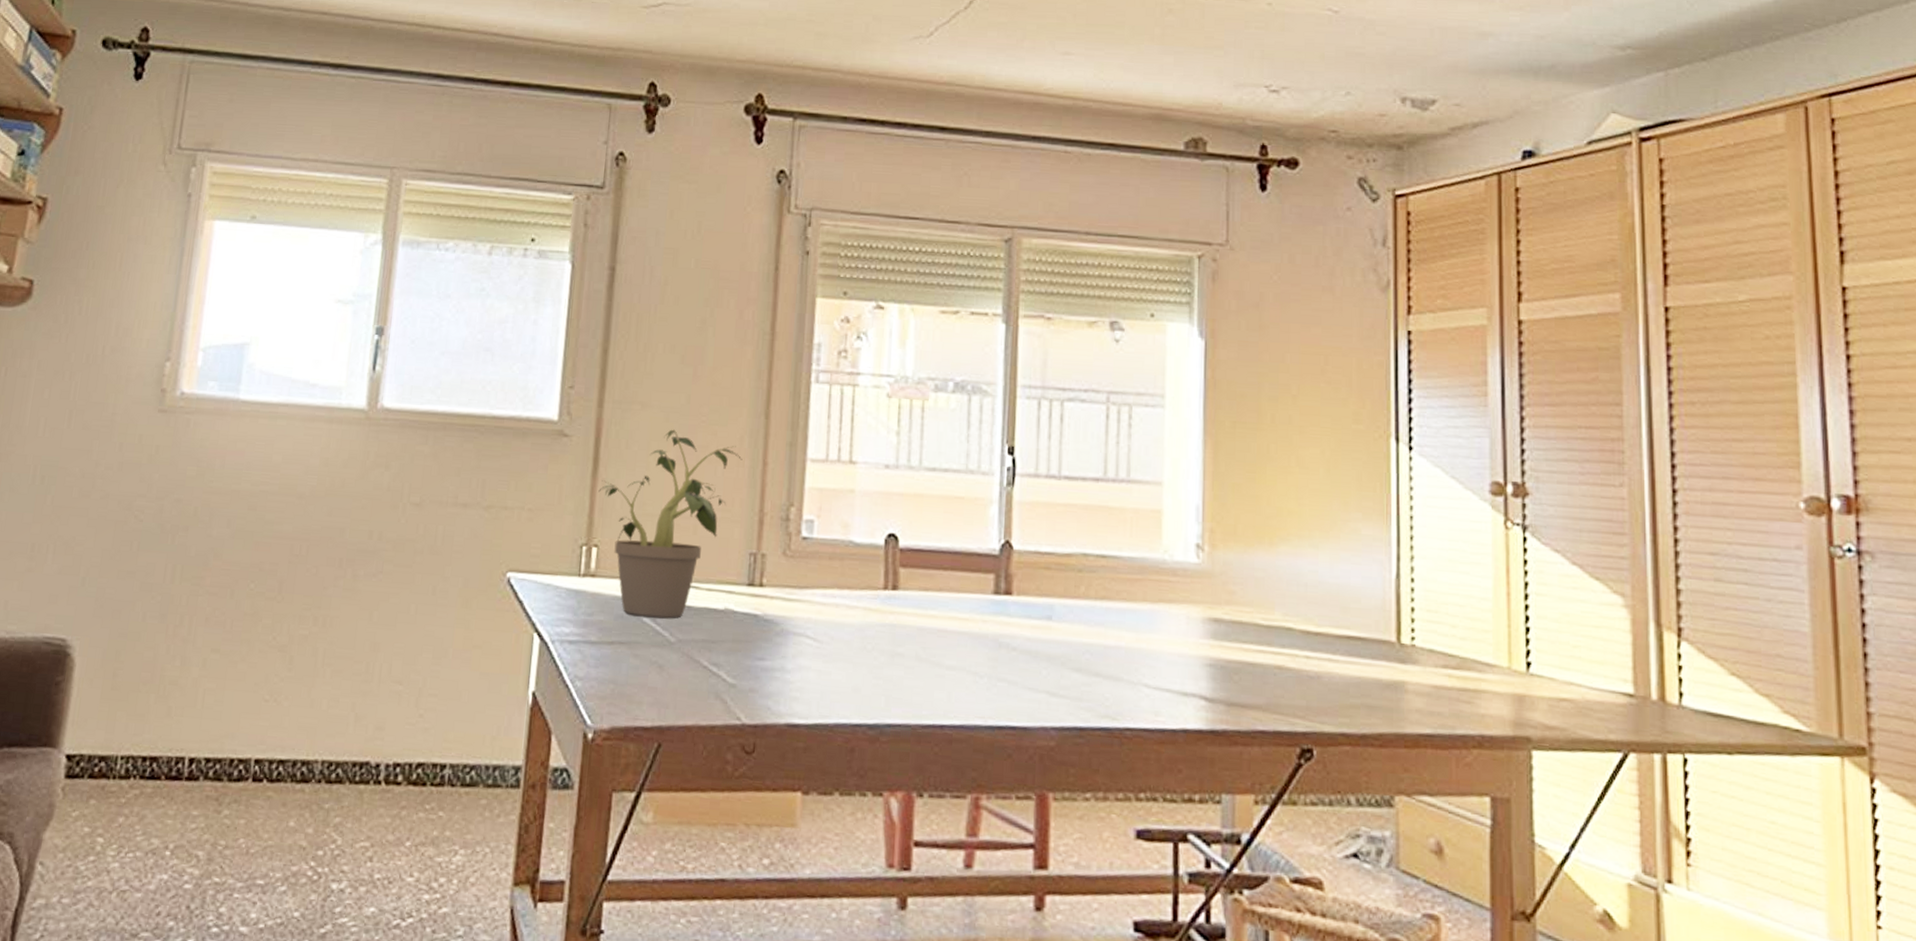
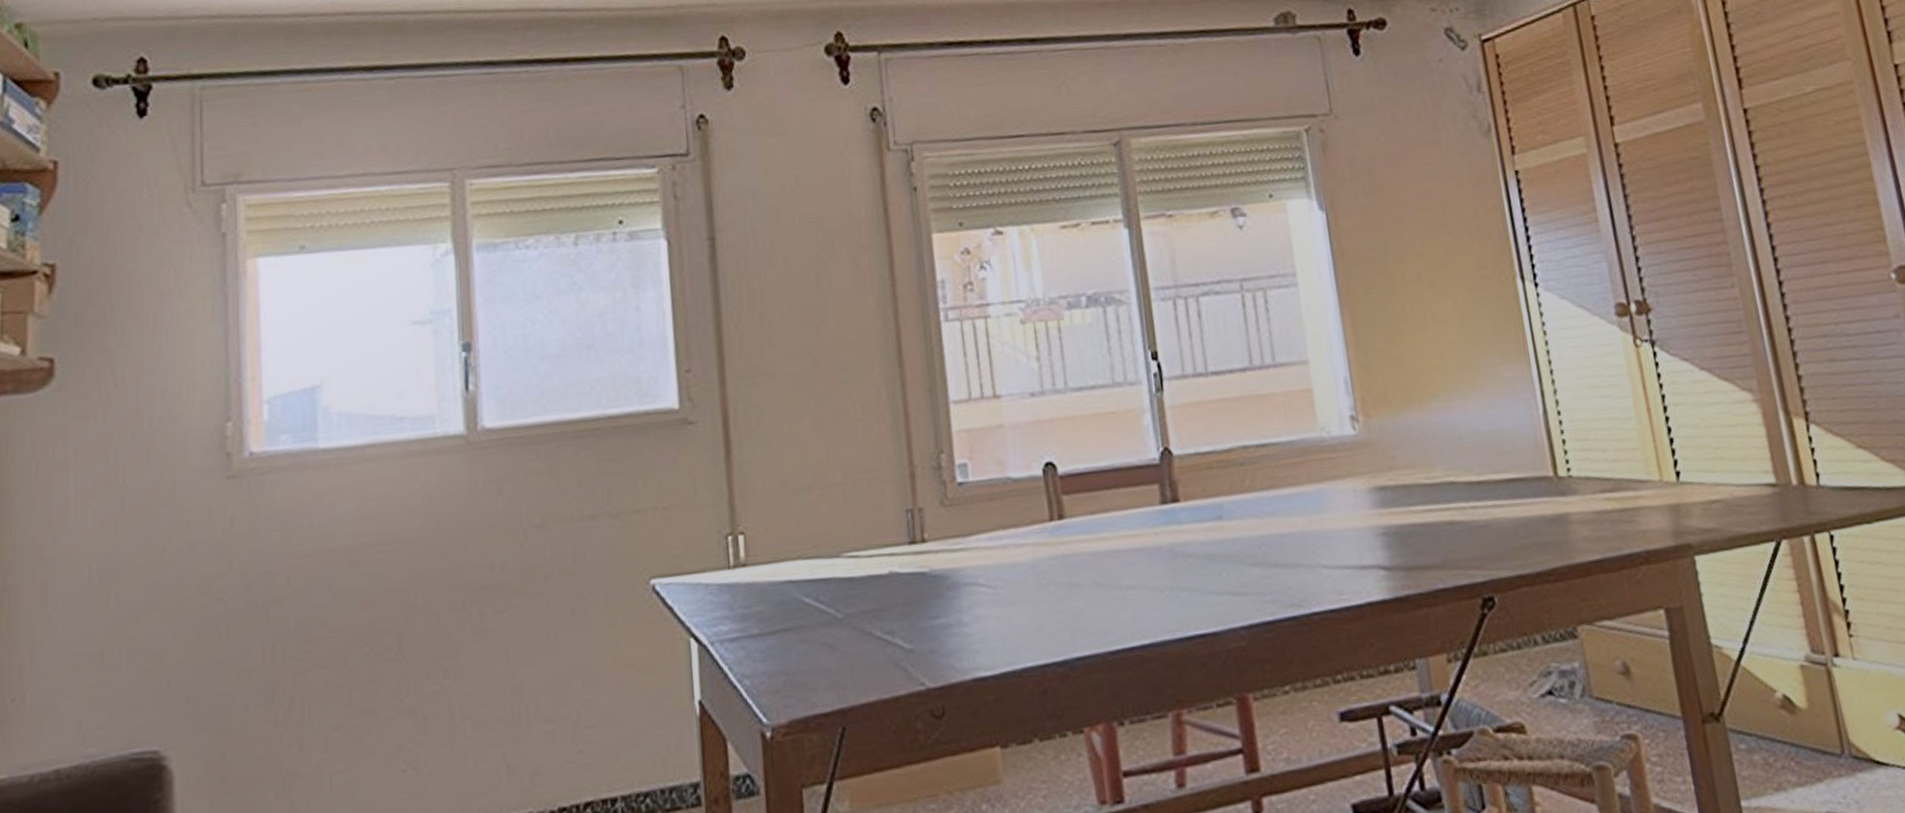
potted plant: present [598,429,743,620] -> none [735,395,883,600]

